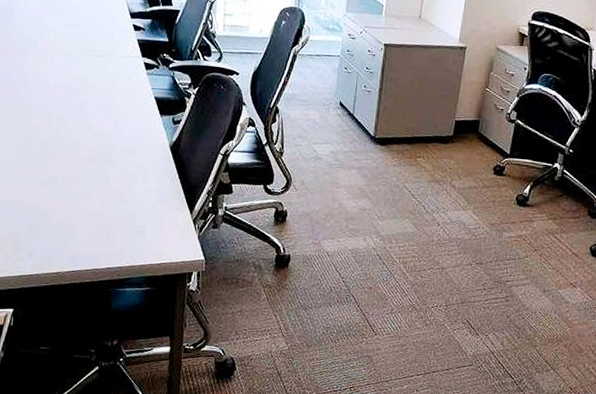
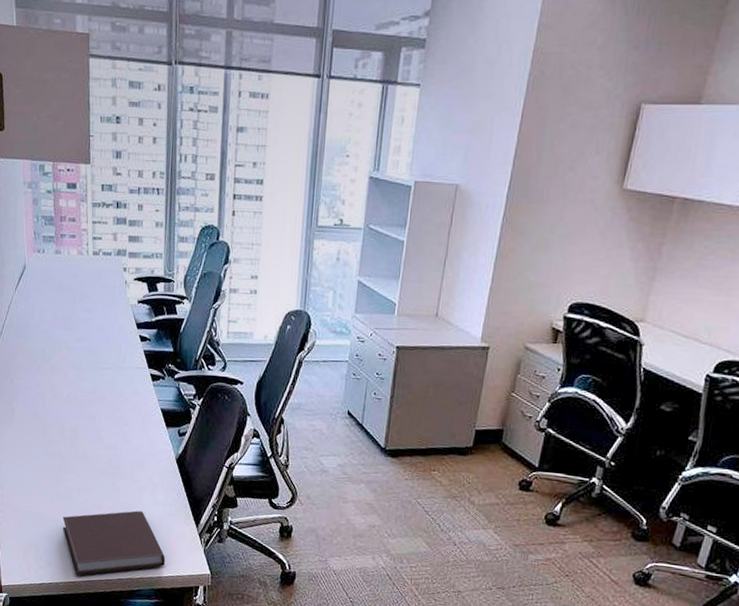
notebook: none [46,198,158,266] -> present [63,510,166,576]

